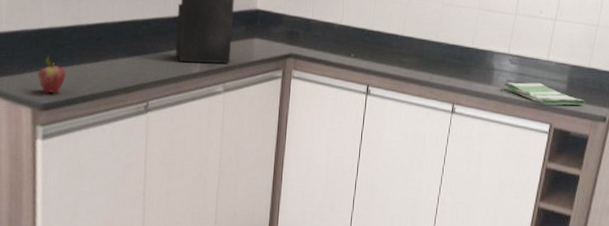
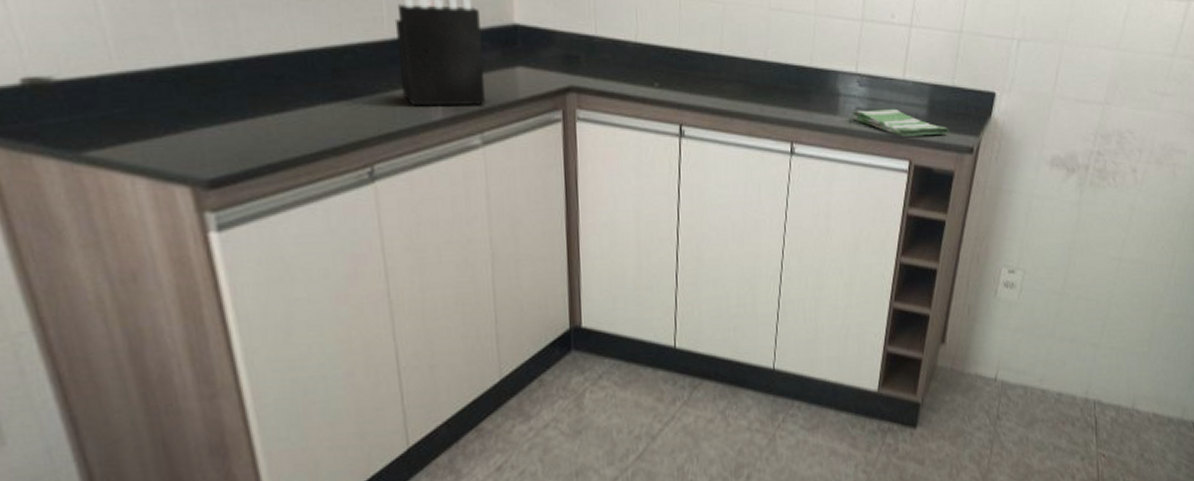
fruit: present [37,54,66,94] -> none [188,105,237,164]

